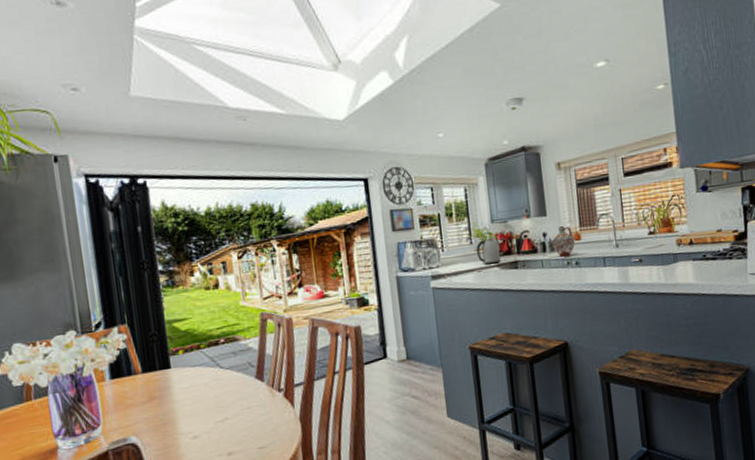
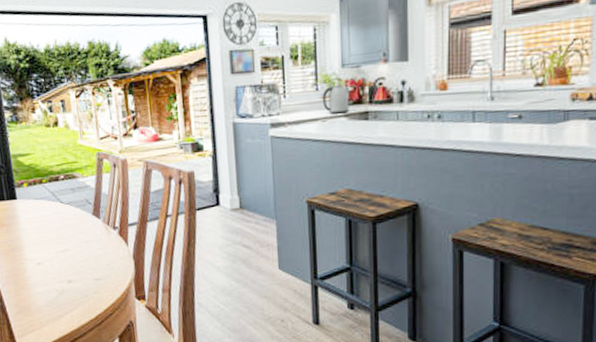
ceramic jug: present [552,226,575,258] -> none [412,73,439,110]

